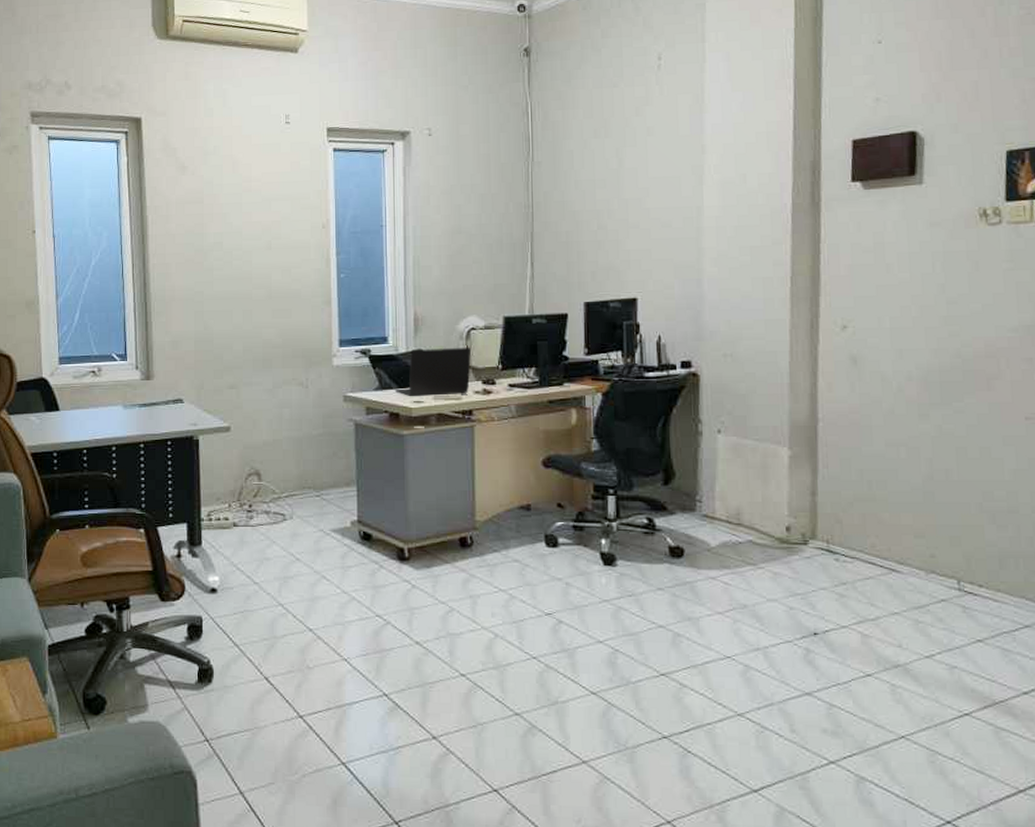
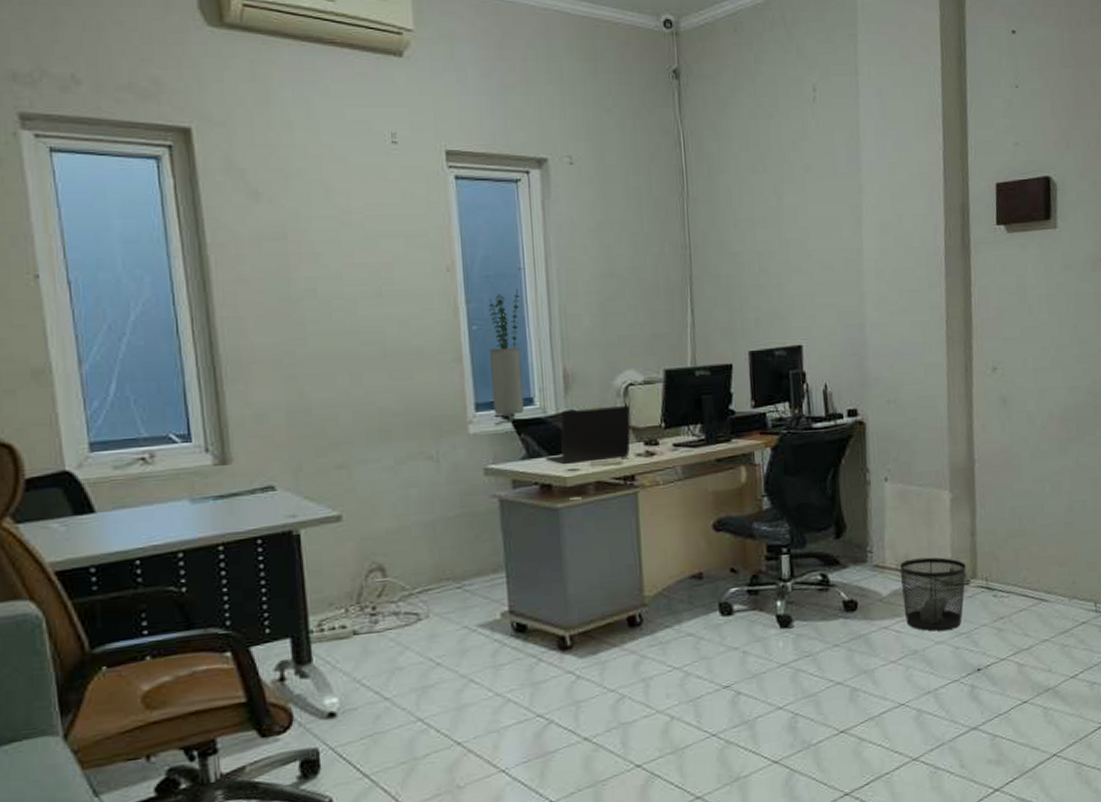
vase: none [354,243,381,351] -> present [488,289,524,416]
waste bin: none [730,512,805,588] -> present [899,557,966,631]

